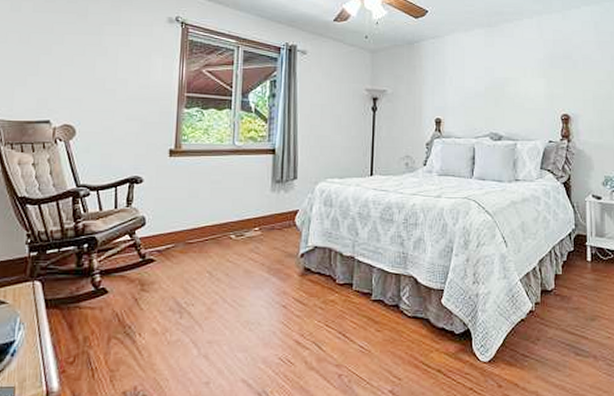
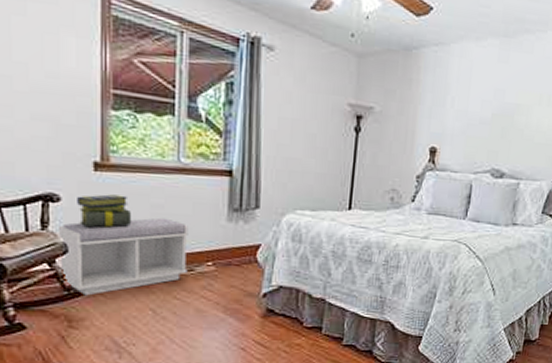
bench: none [138,191,240,262] -> present [57,217,189,296]
stack of books: none [155,175,196,203] -> present [77,194,132,228]

